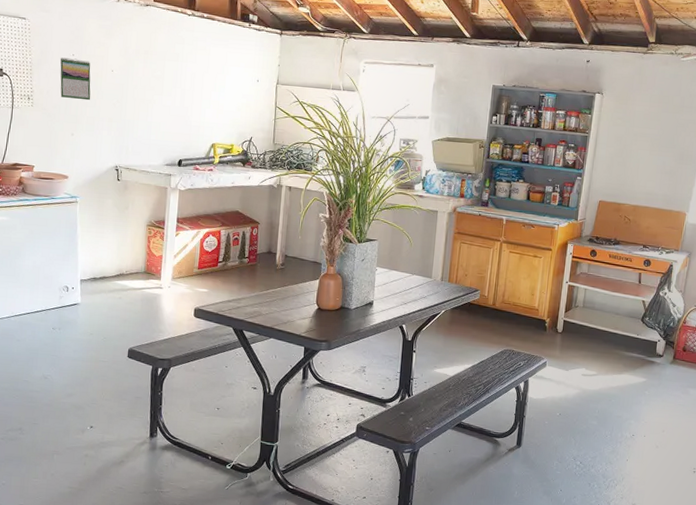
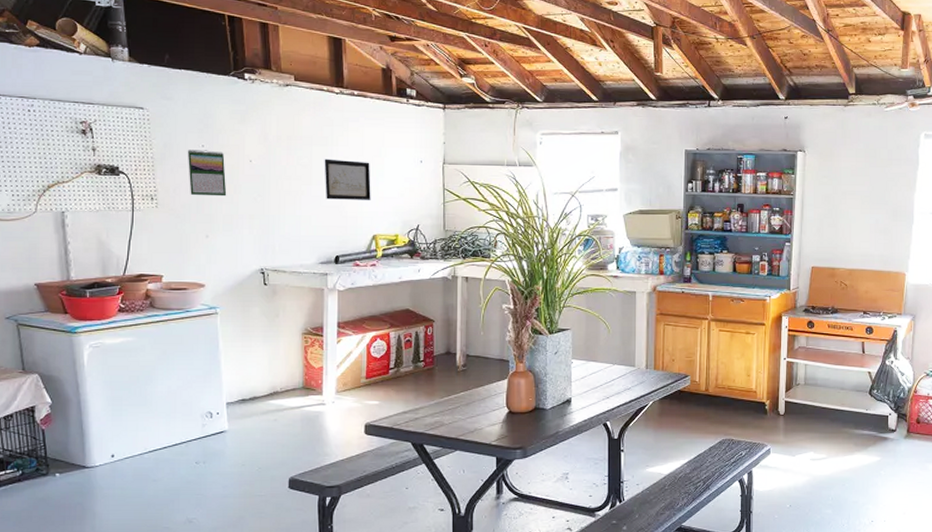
wall art: none [174,73,214,112] -> present [324,159,371,200]

